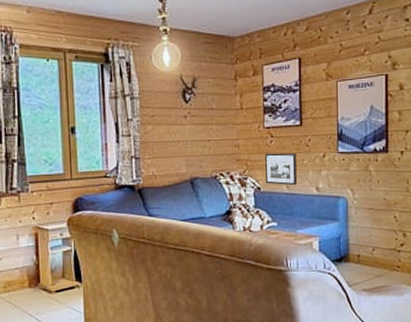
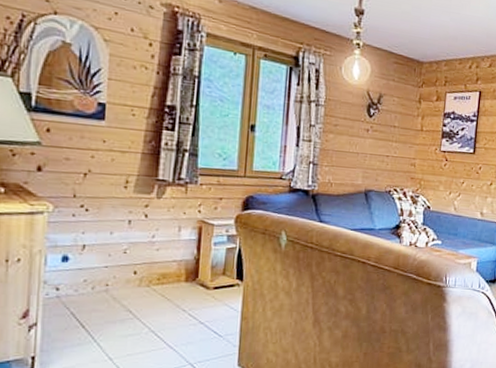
picture frame: present [265,152,297,186] -> none [436,175,467,209]

